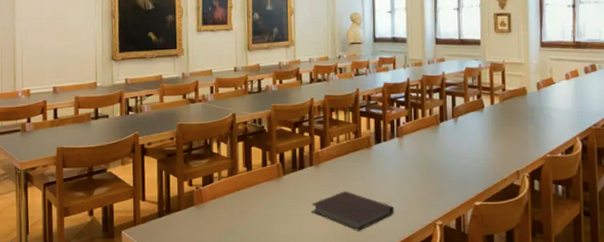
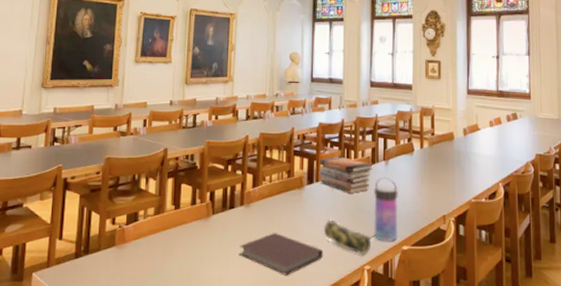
book stack: none [386,115,441,152] -> present [319,156,373,193]
pencil case: none [394,177,443,211] -> present [324,220,372,255]
water bottle: none [443,134,470,198] -> present [373,176,399,242]

